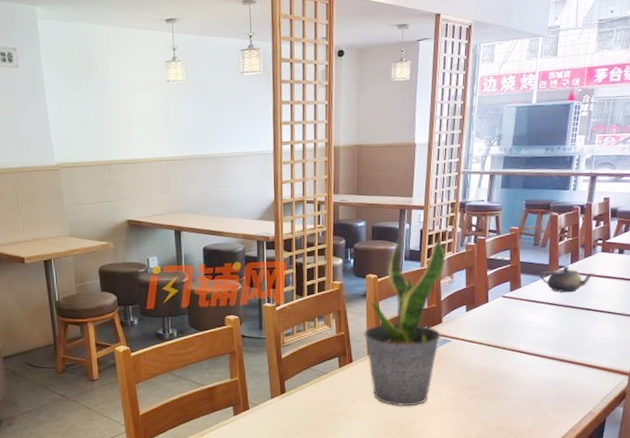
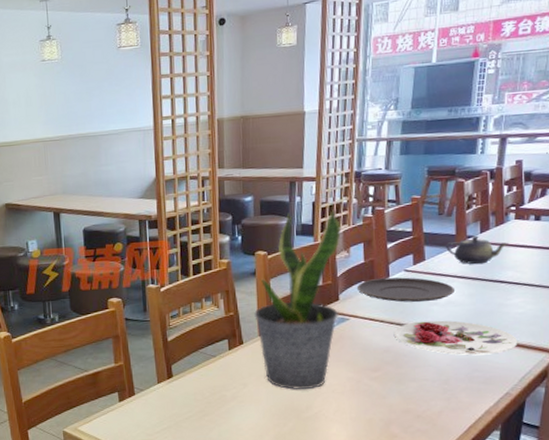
plate: none [458,303,547,326] -> present [356,277,456,302]
plate: none [490,343,601,377] -> present [393,320,518,356]

